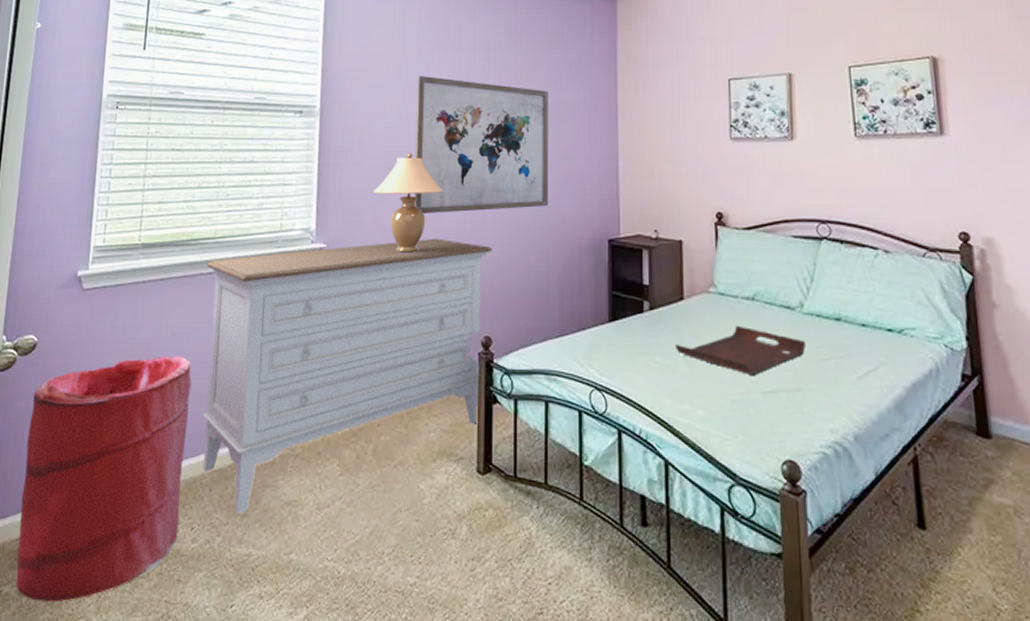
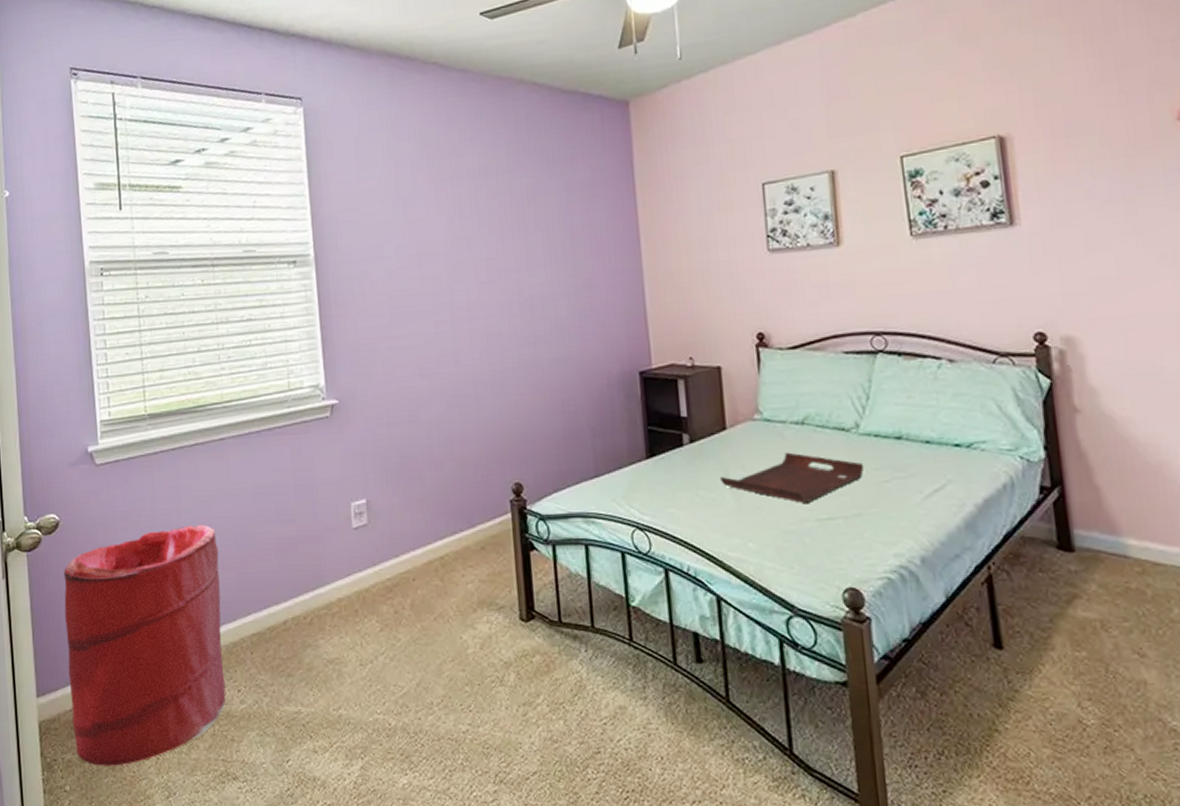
dresser: present [202,238,493,514] -> none [216,384,517,675]
table lamp: present [374,153,444,253] -> none [381,296,456,403]
wall art: present [413,75,549,215] -> none [414,210,571,361]

